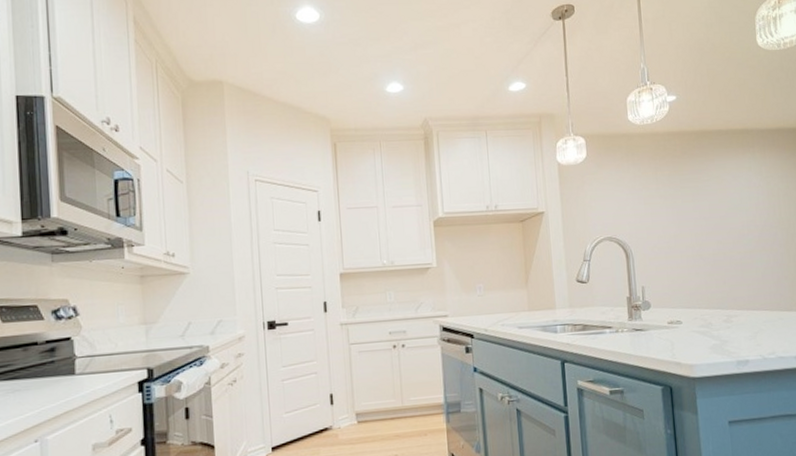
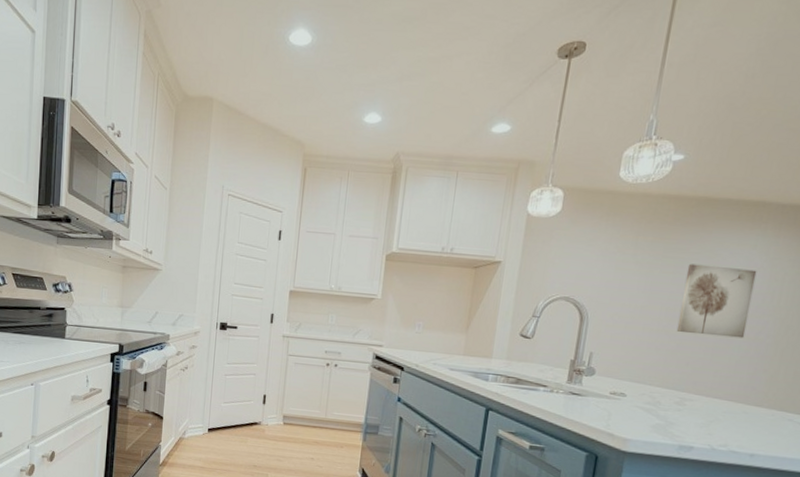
wall art: none [702,189,763,255] -> present [676,263,757,338]

